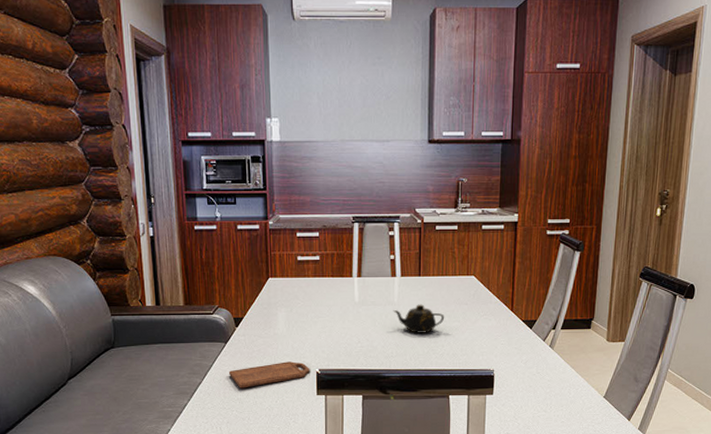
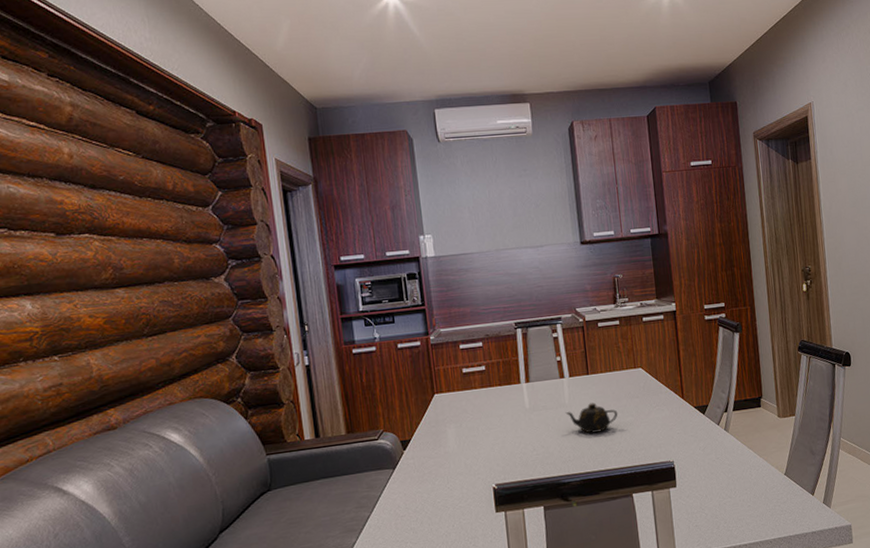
cutting board: present [228,361,310,388] -> none [399,479,486,517]

